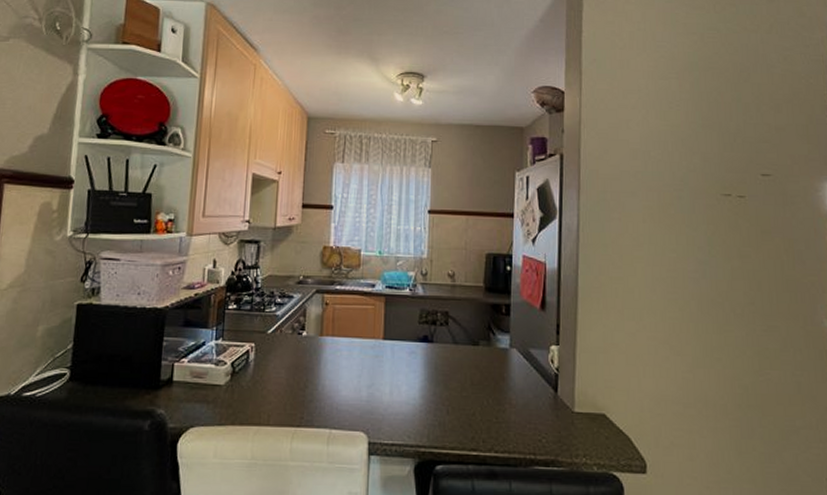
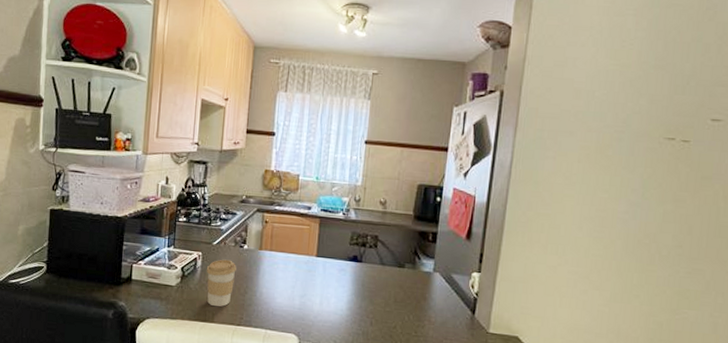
coffee cup: none [260,349,295,407] -> present [206,259,237,307]

